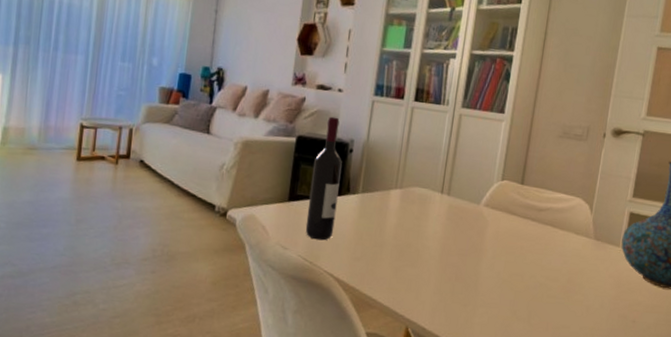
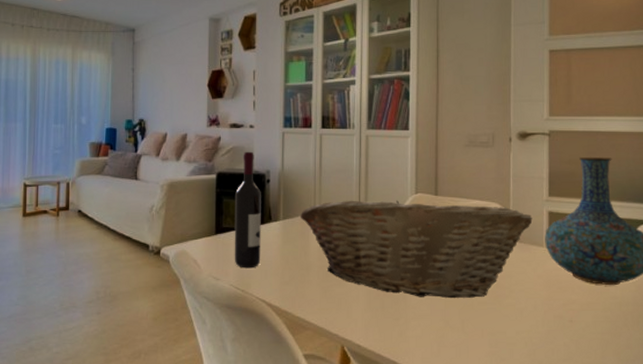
fruit basket: none [380,179,614,291] -> present [301,200,533,299]

